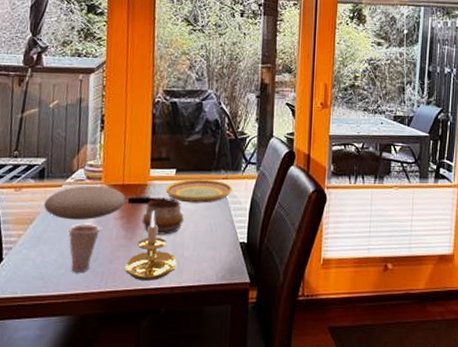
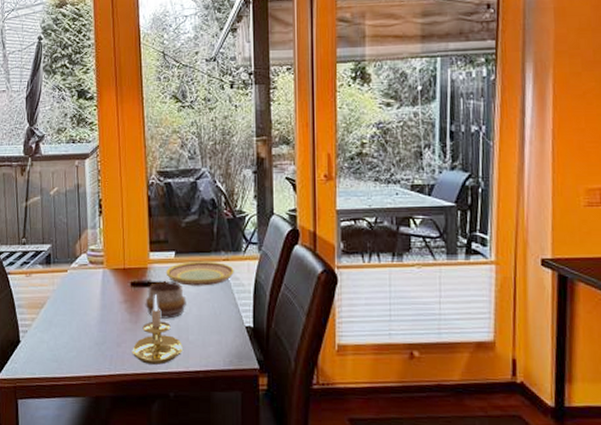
plate: present [44,185,126,220] -> none [53,269,129,304]
cup: present [68,224,100,272] -> none [77,308,105,355]

